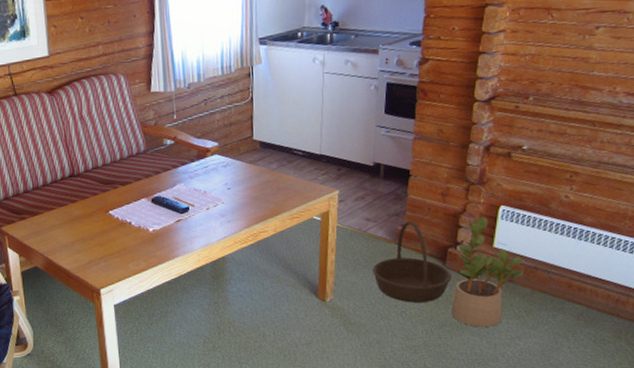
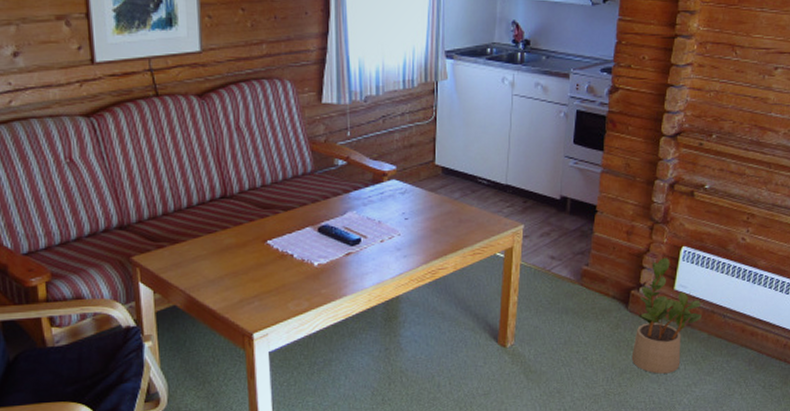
basket: present [372,220,451,303] -> none [555,259,633,348]

